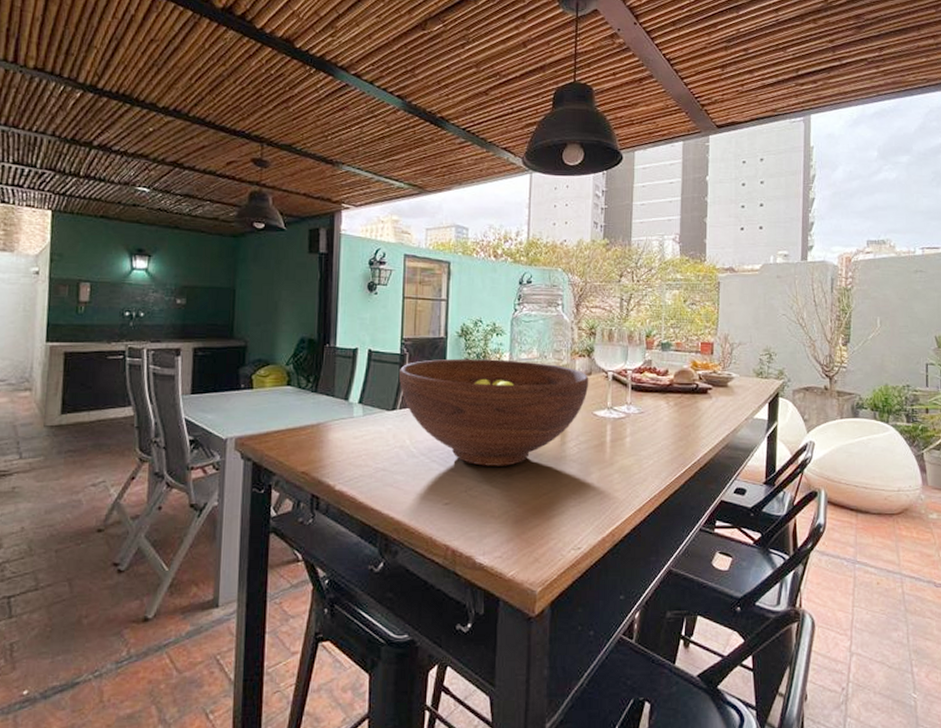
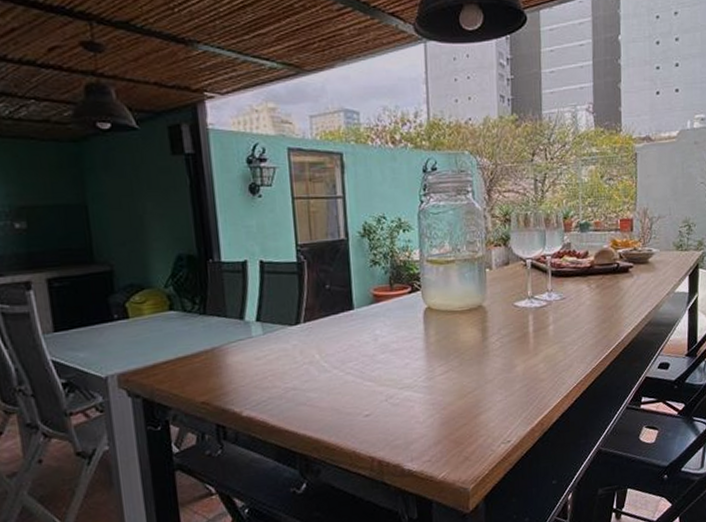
fruit bowl: present [398,358,589,466] -> none [298,256,508,372]

